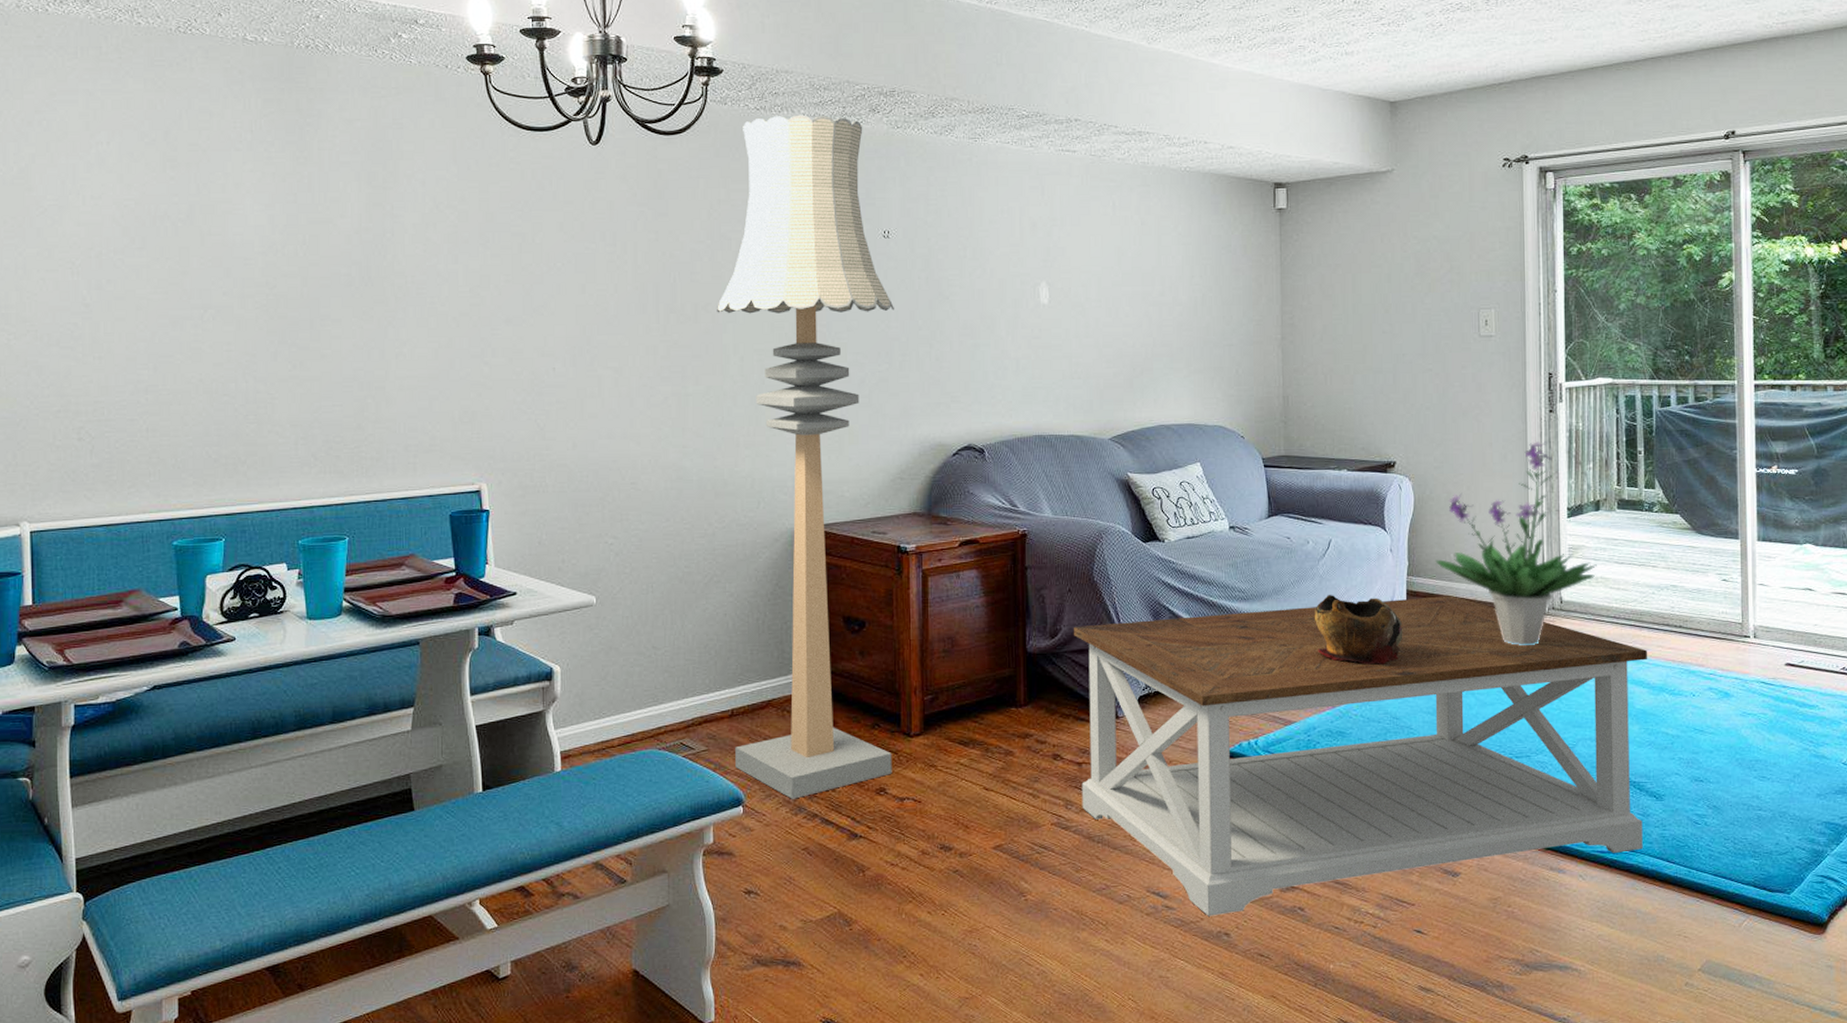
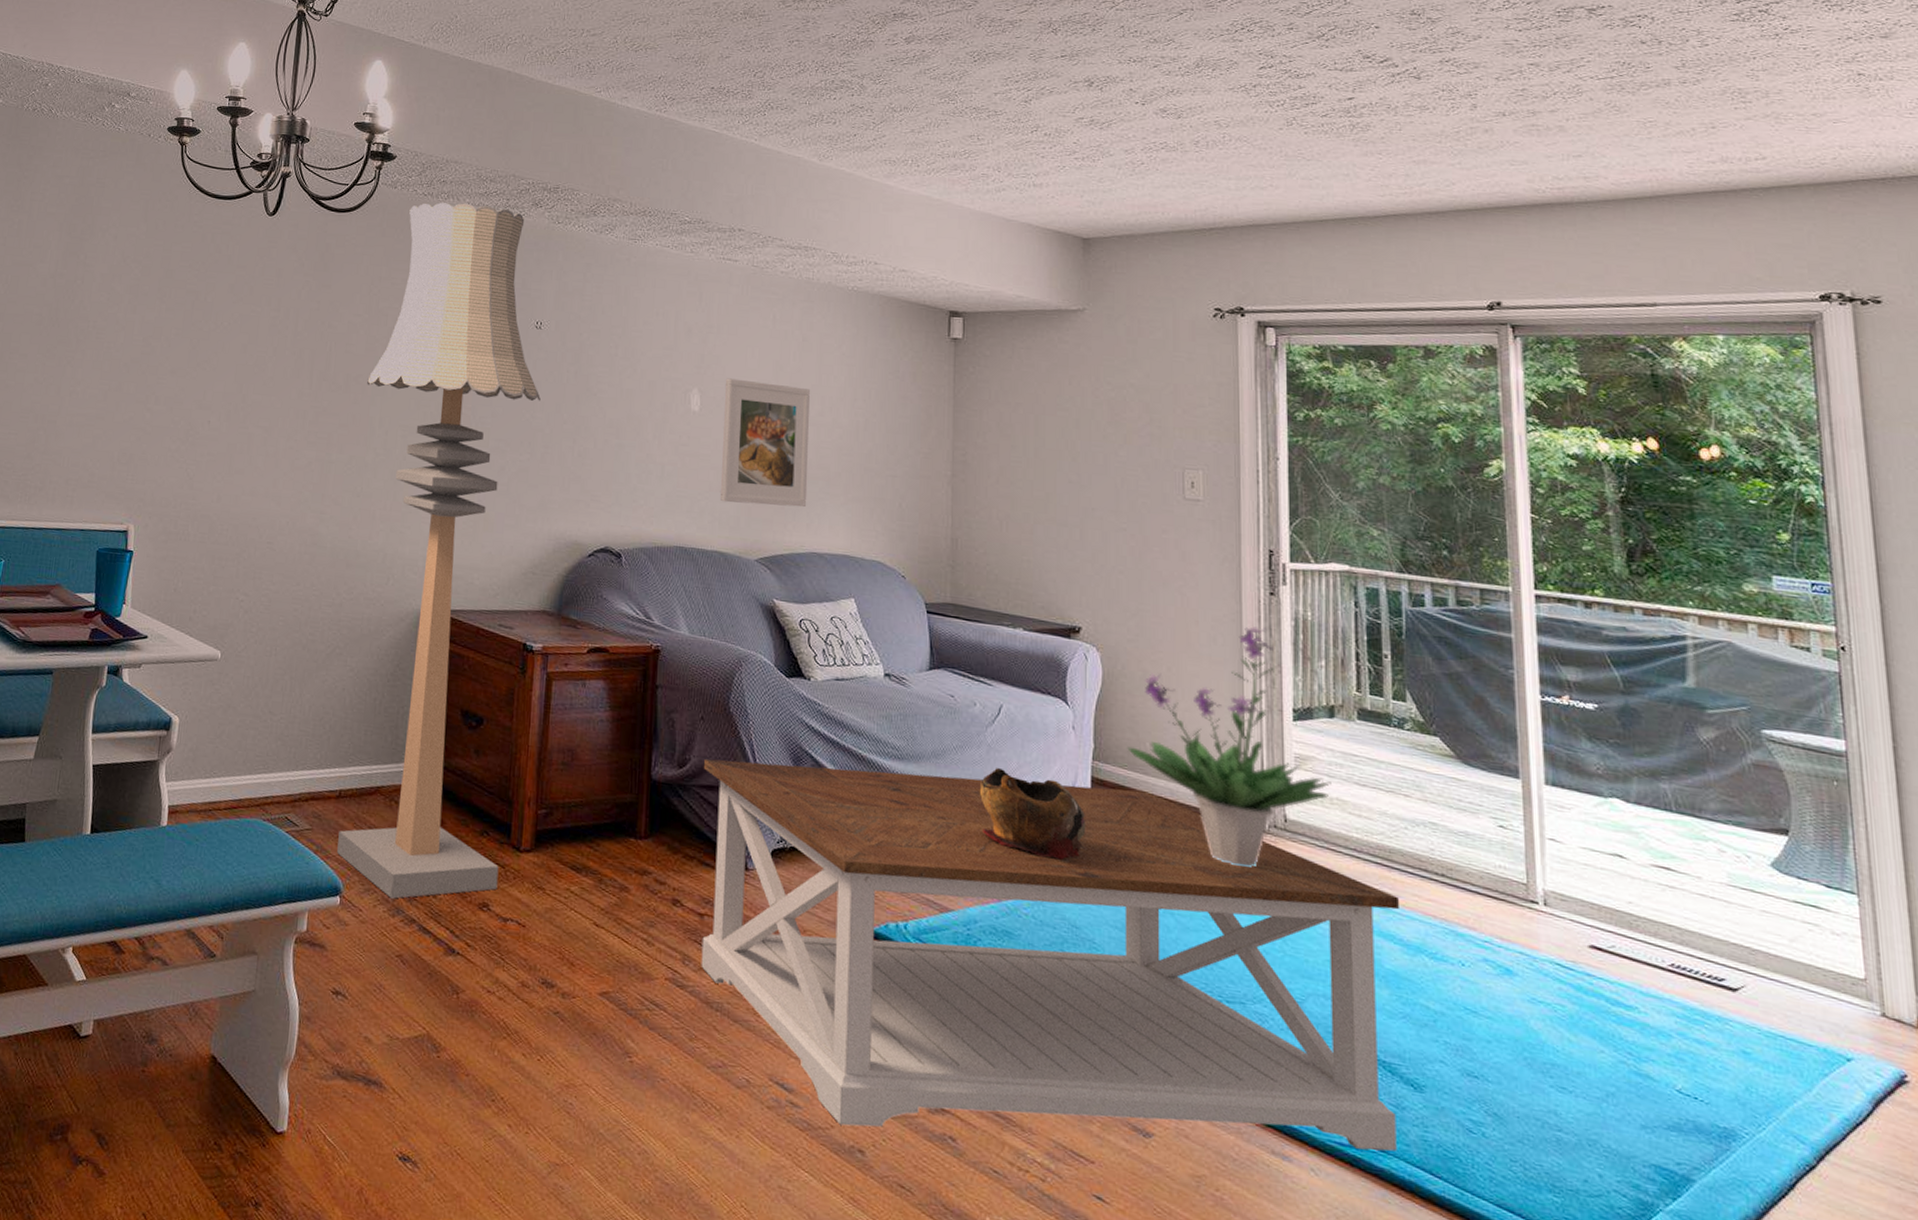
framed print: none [1071,268,1153,388] -> present [719,378,811,508]

